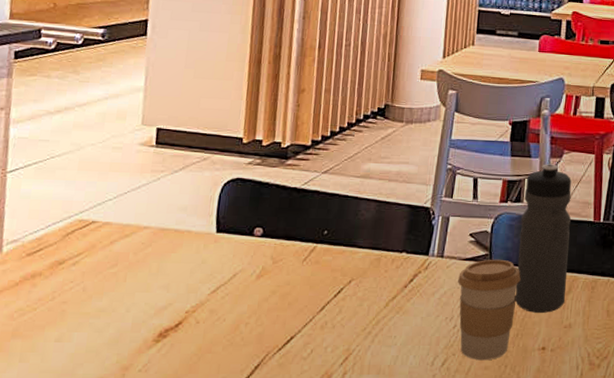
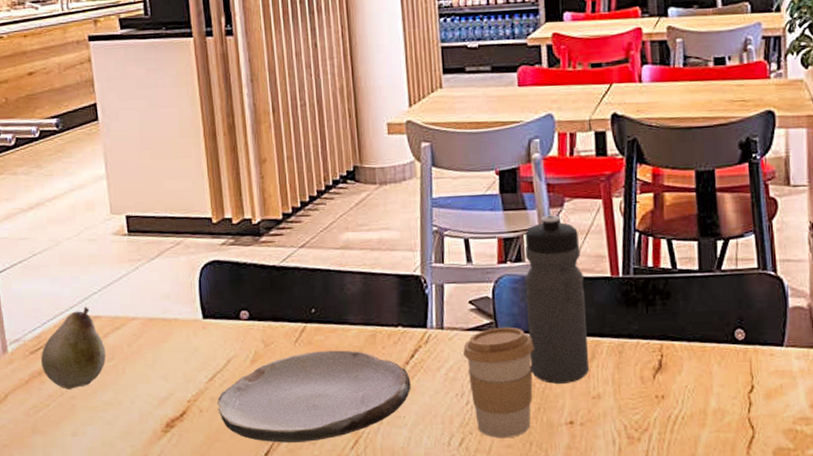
fruit: none [37,213,110,294] -> present [41,307,106,389]
plate: none [215,270,407,357] -> present [217,350,411,443]

